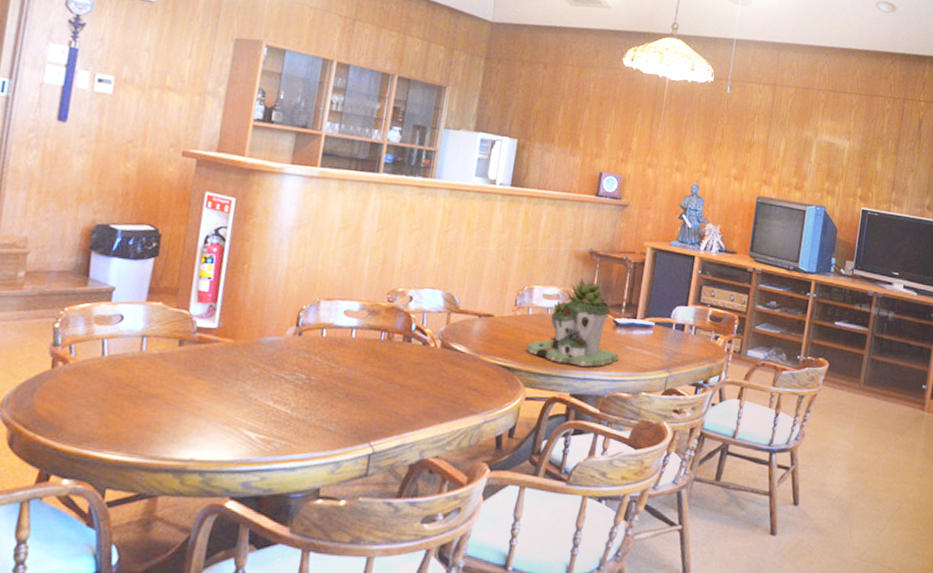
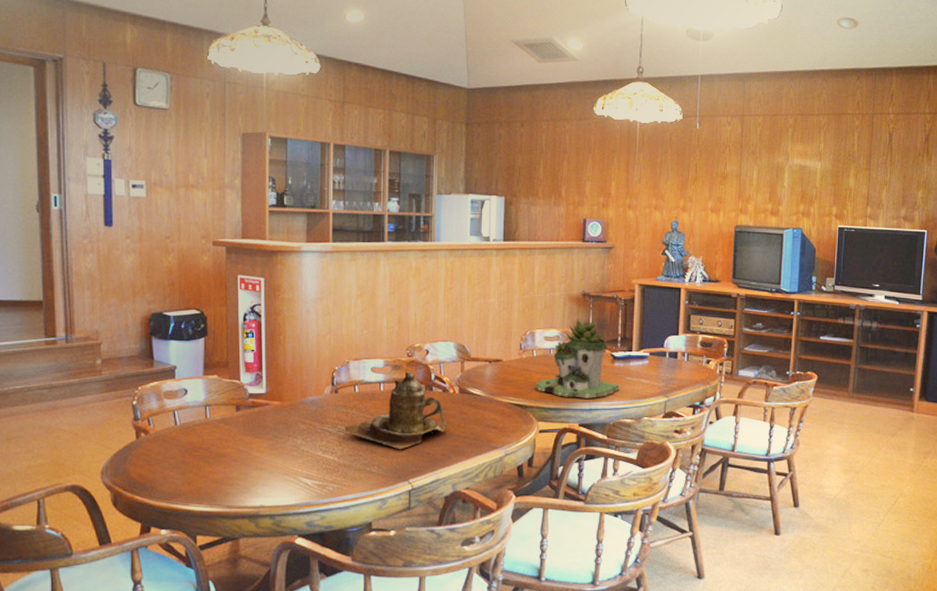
teapot: none [303,318,423,407] -> present [344,372,447,450]

